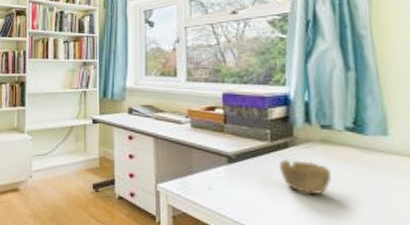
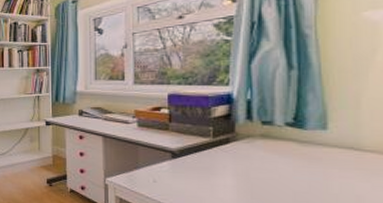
bowl: present [280,159,331,196] -> none [221,154,269,186]

